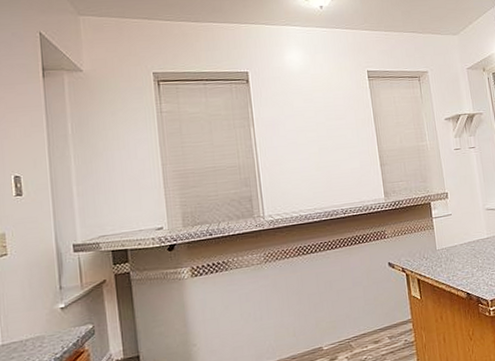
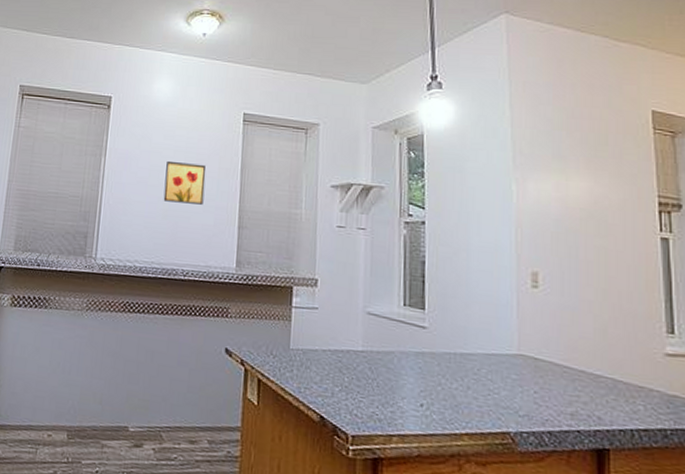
wall art: none [310,119,349,156] -> present [163,160,206,205]

